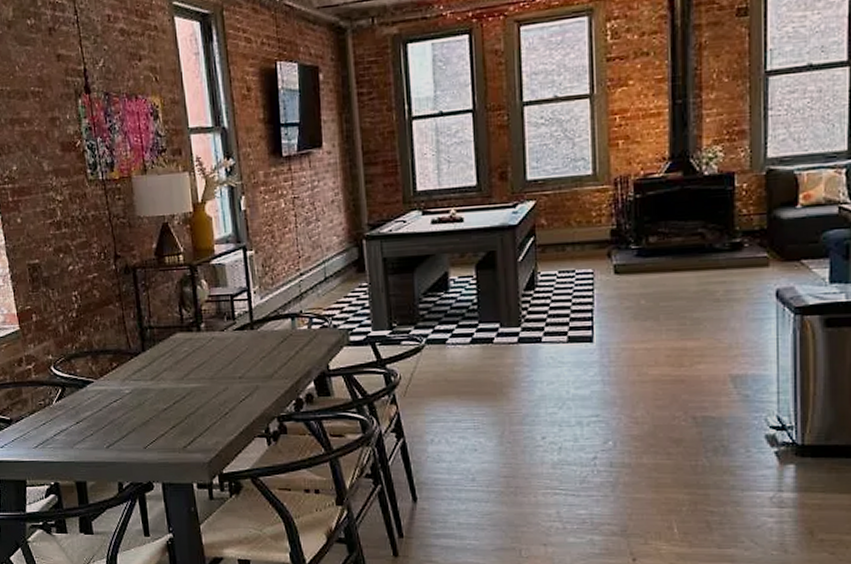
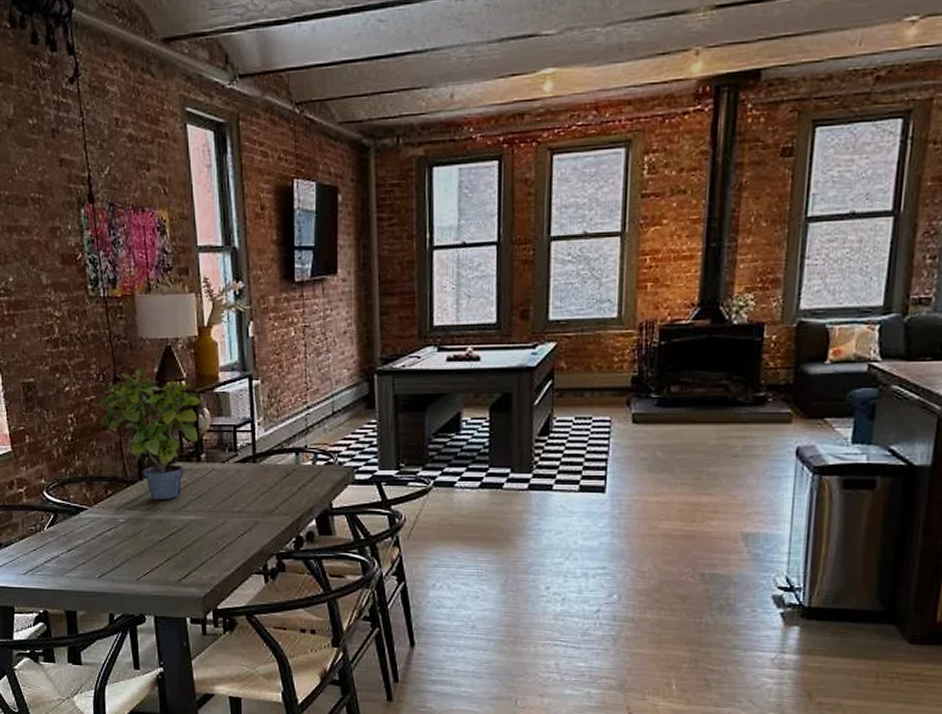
potted plant: none [100,245,198,370] -> present [97,369,201,500]

